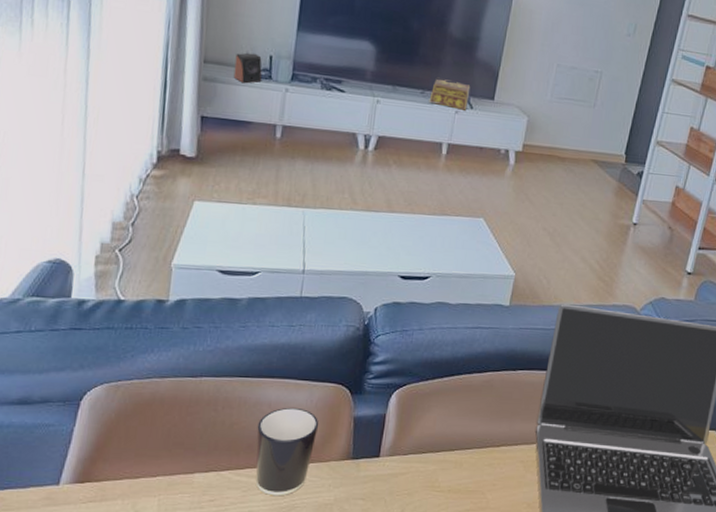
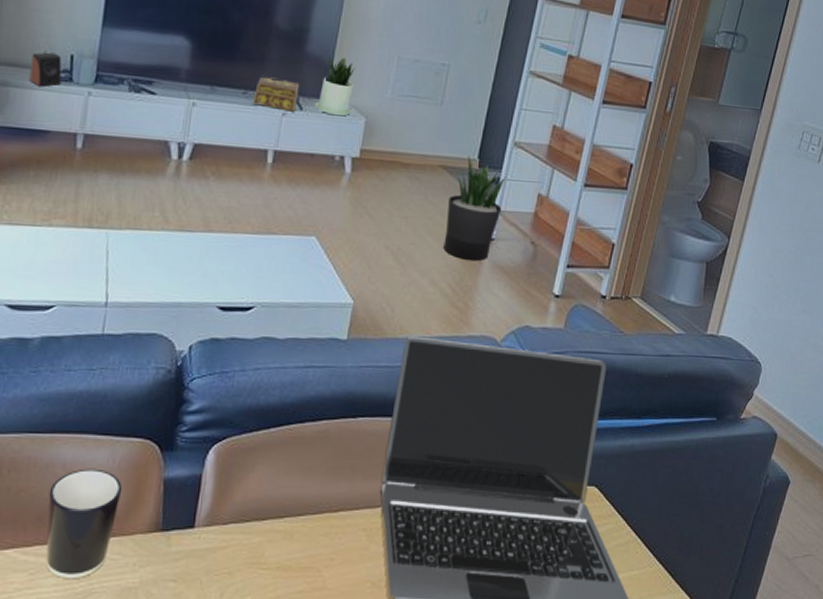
planter: none [483,63,519,116] -> present [314,57,355,117]
planter: none [593,152,650,242] -> present [443,155,507,260]

